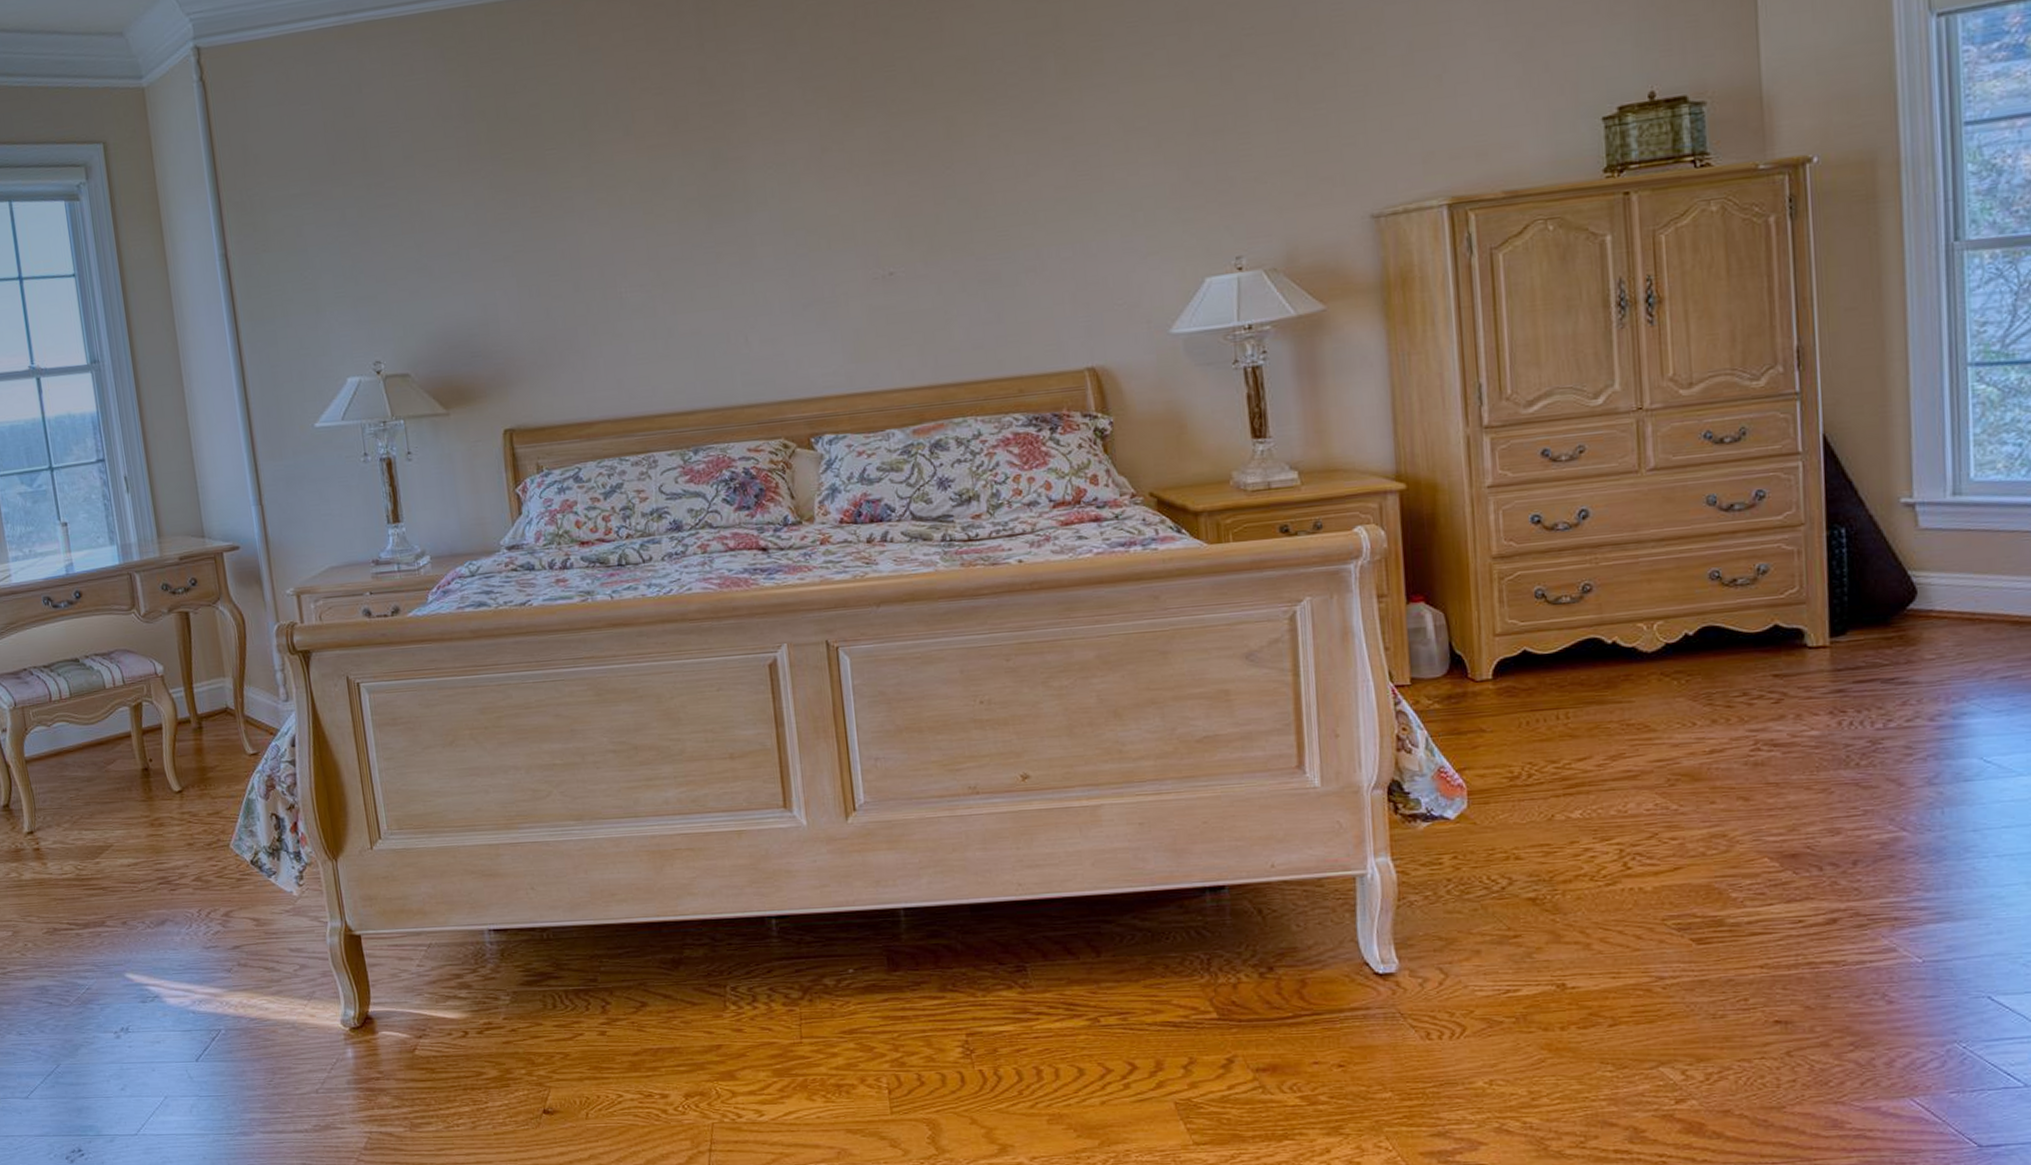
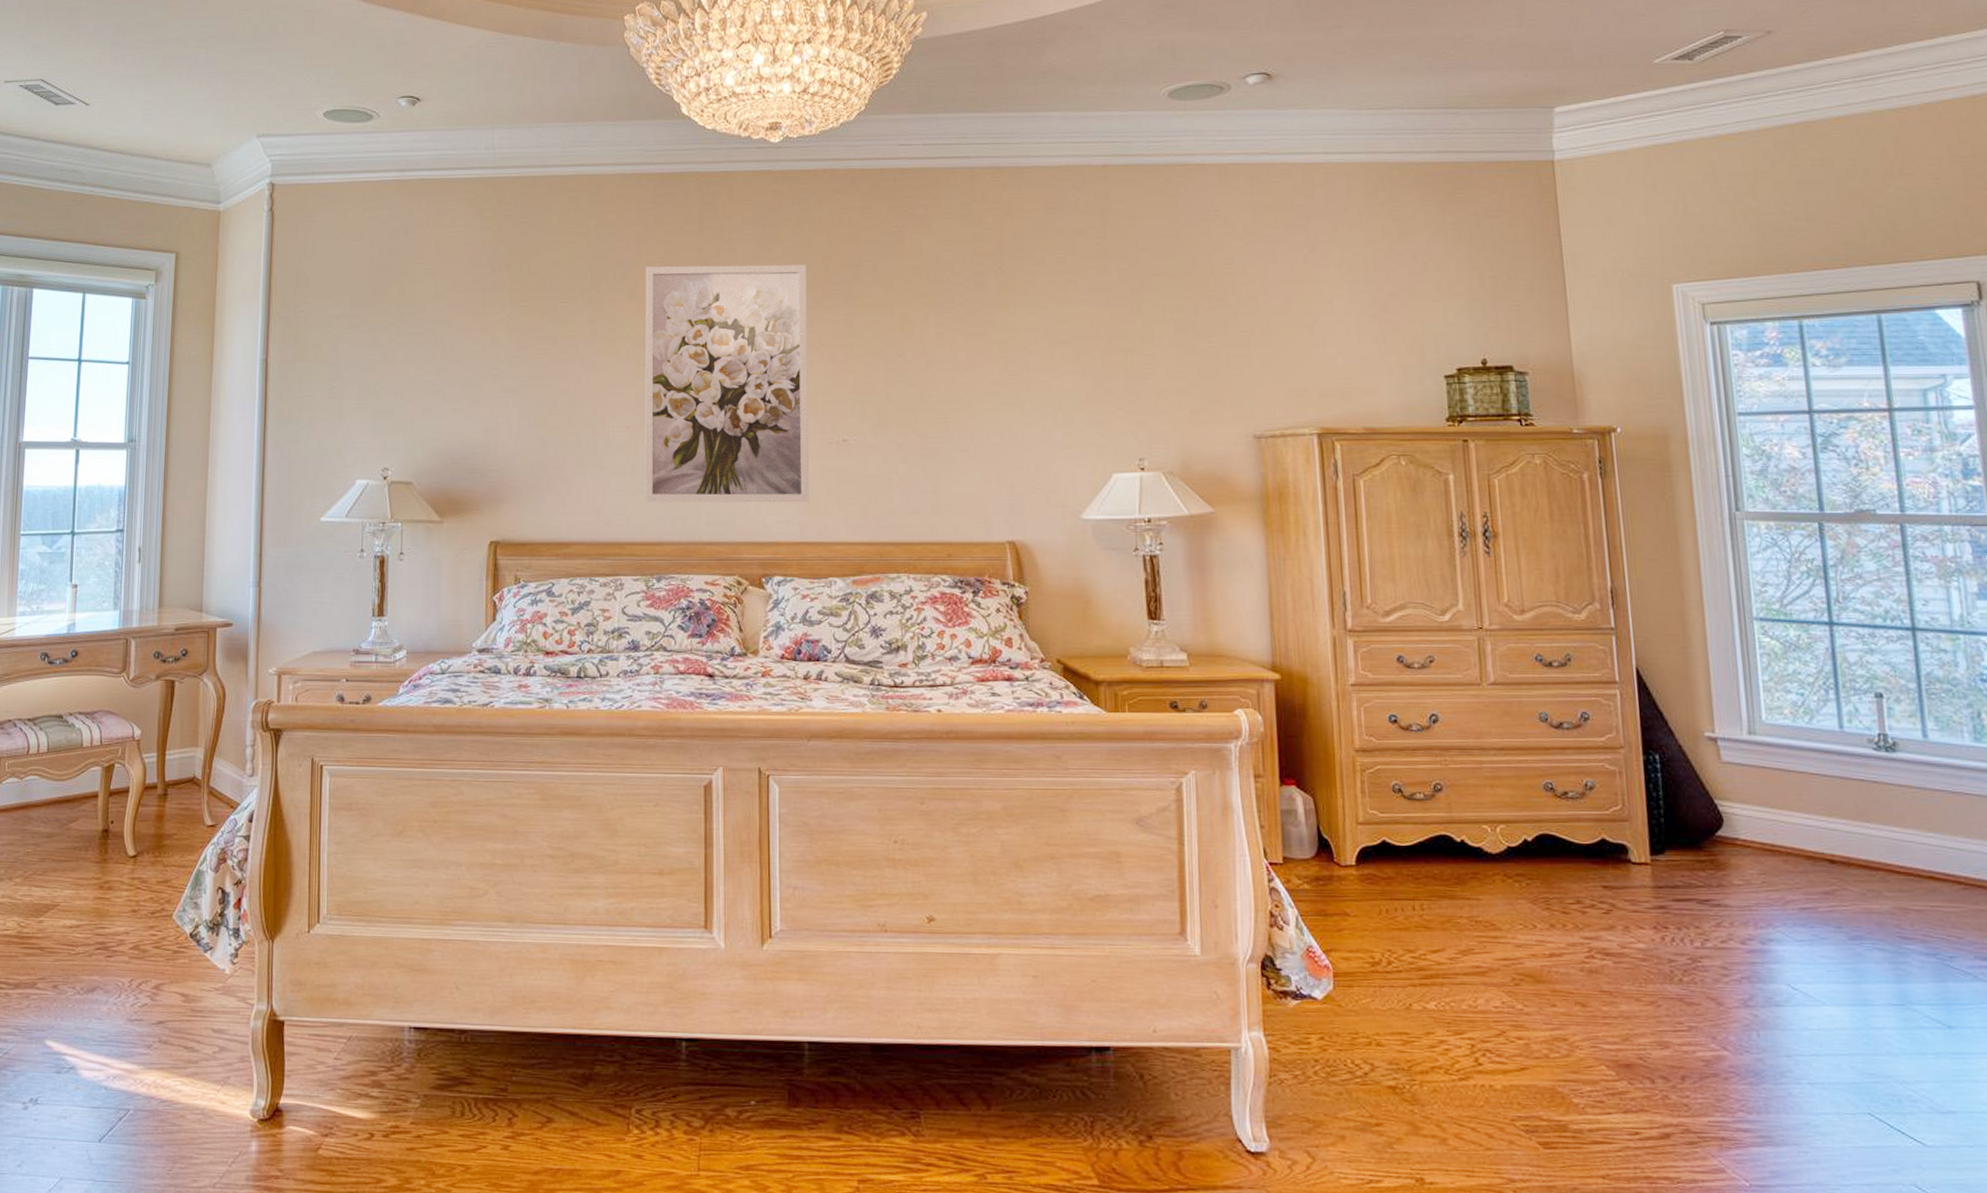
wall art: none [641,71,856,368] -> present [644,264,809,503]

